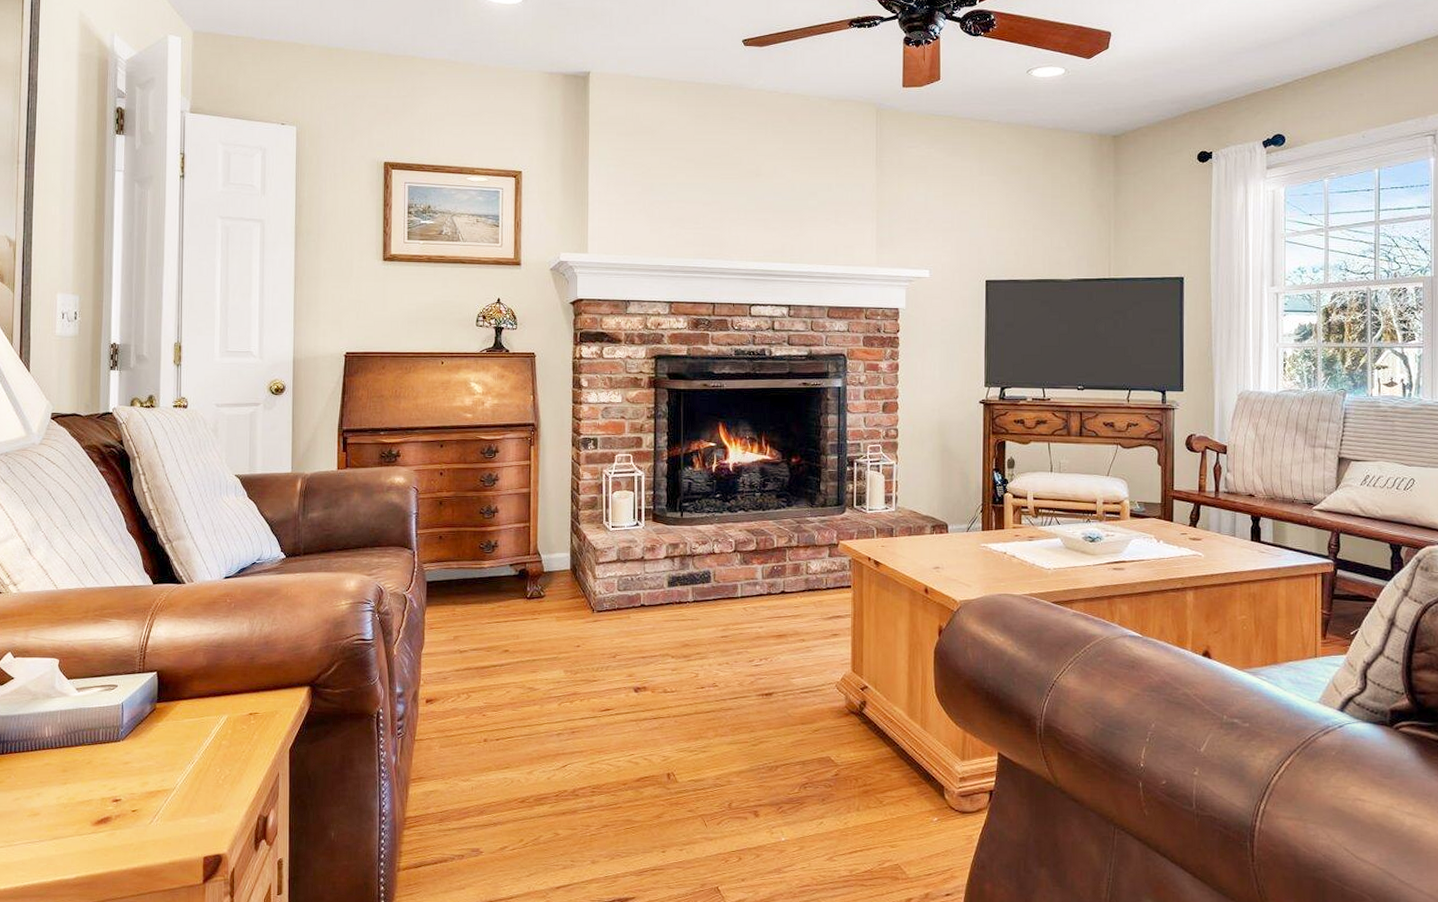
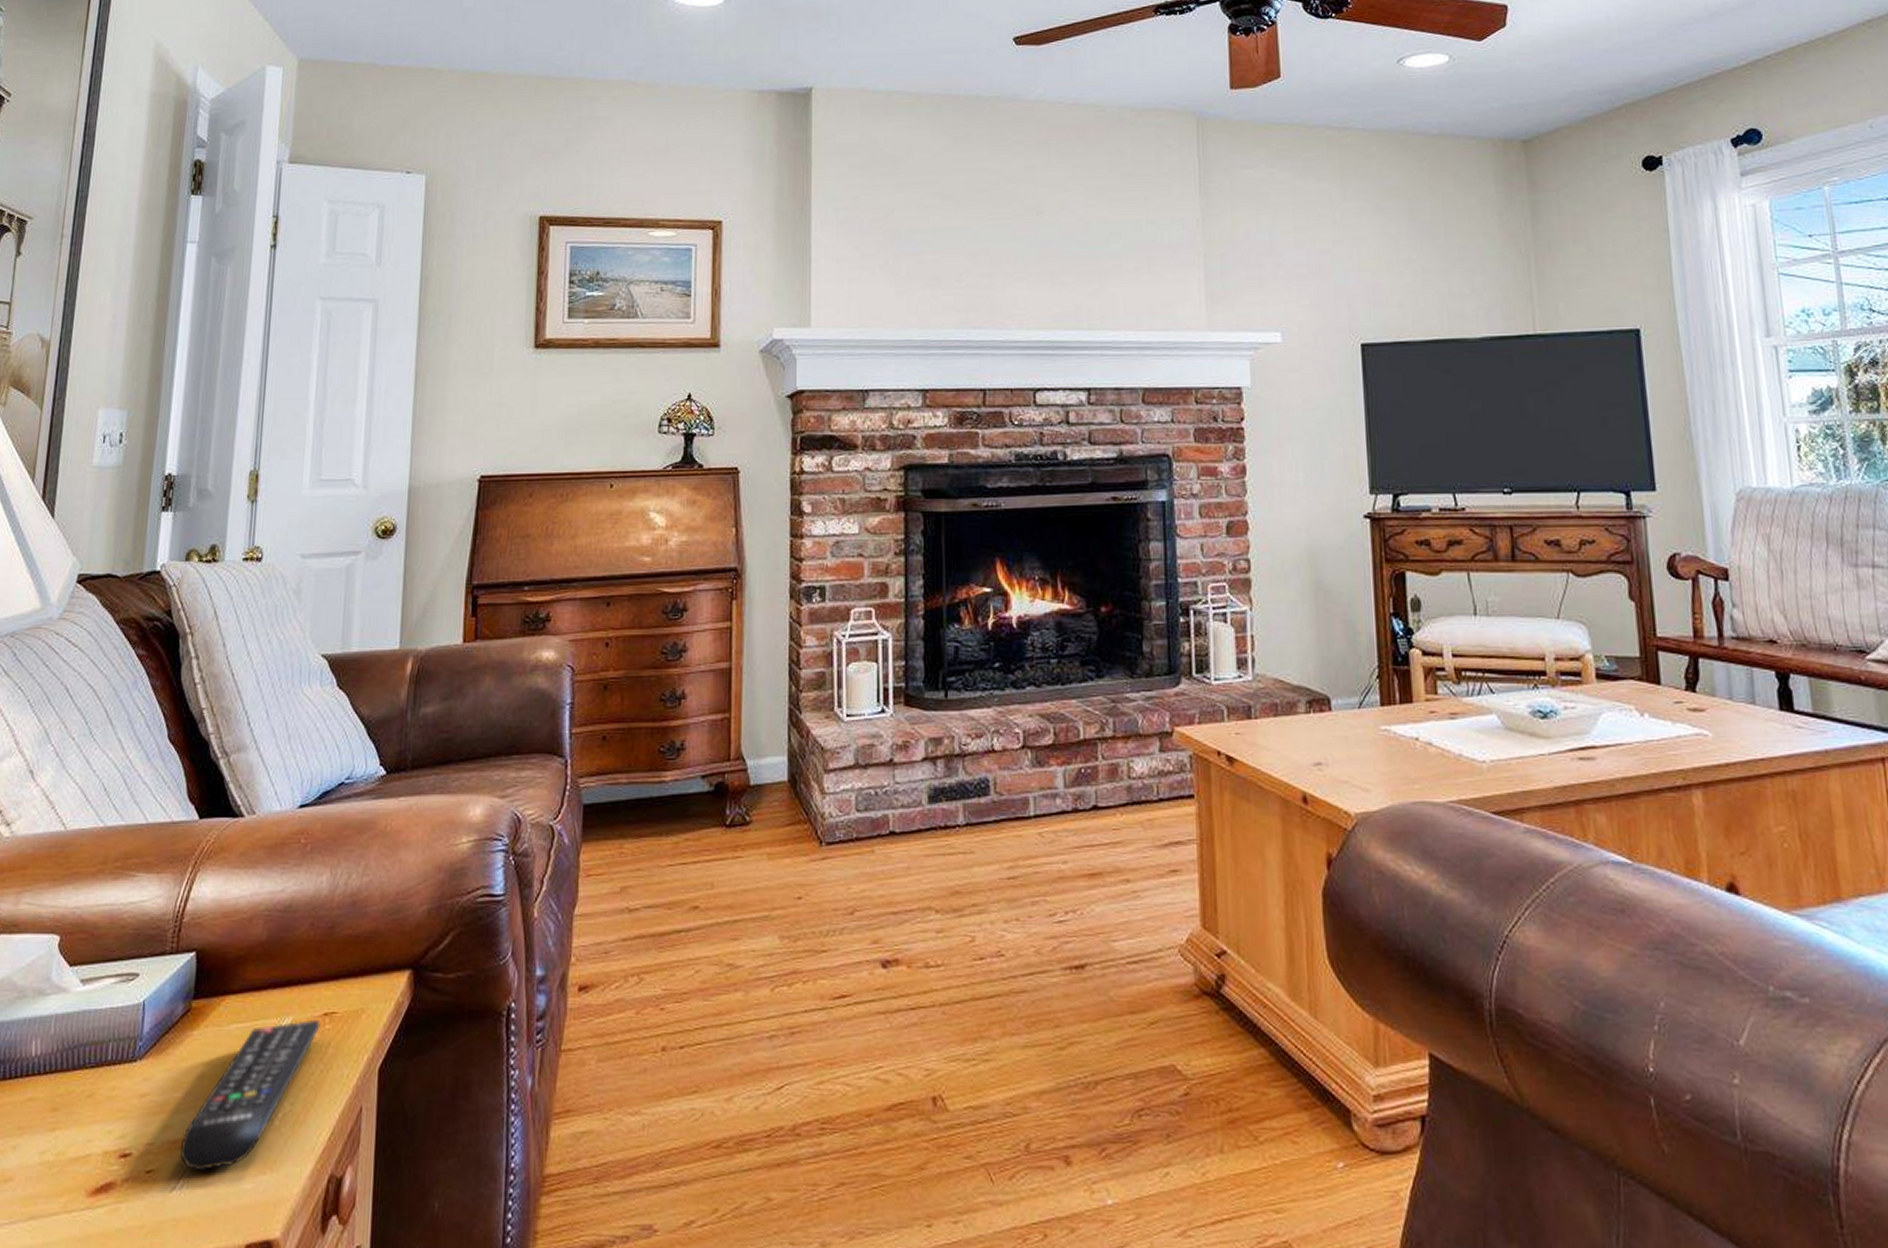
remote control: none [154,717,247,811] -> present [179,1020,321,1170]

